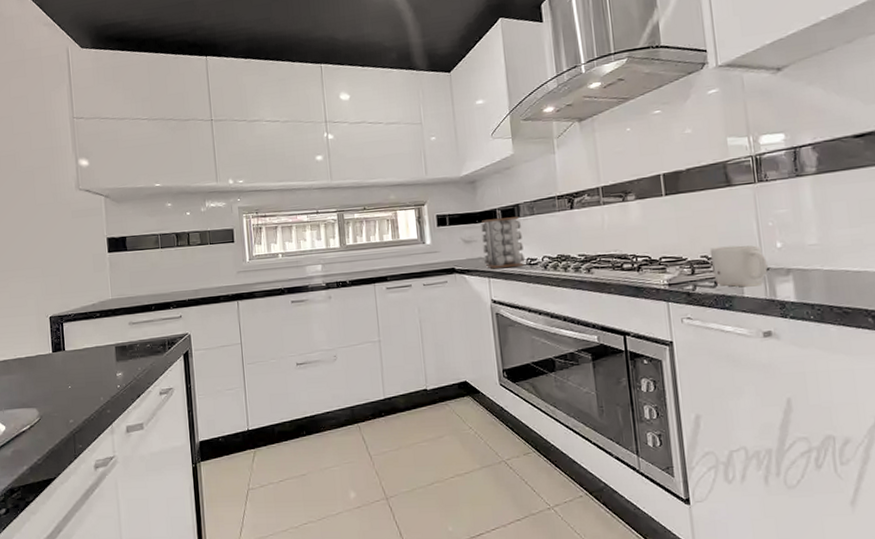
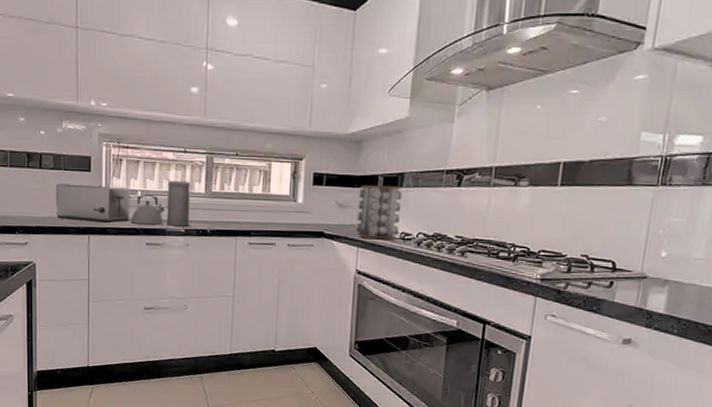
toaster: none [204,252,274,290] -> present [56,183,130,224]
kettle: none [274,255,306,285] -> present [130,194,165,225]
canister: none [304,238,330,283] -> present [166,180,191,227]
mug: present [709,245,768,287] -> none [588,248,647,293]

